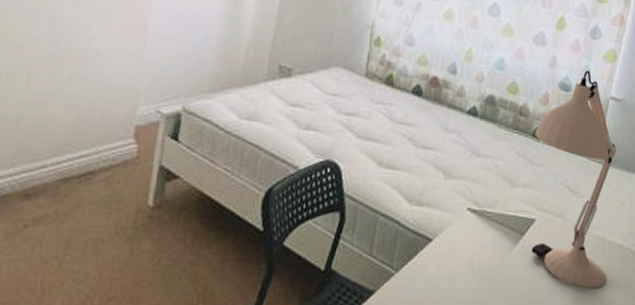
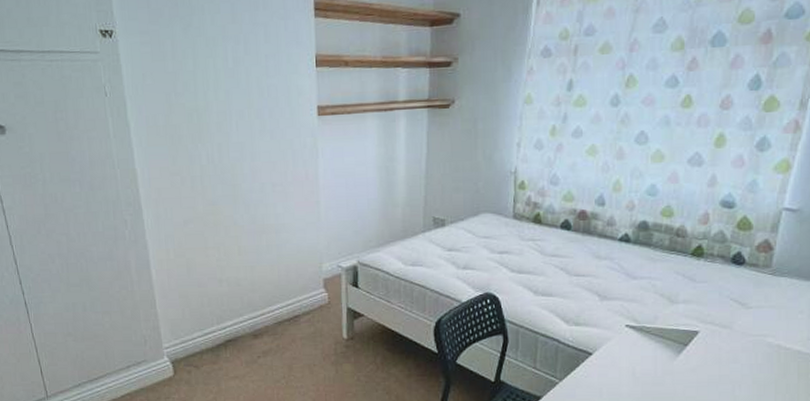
desk lamp: present [531,70,617,288] -> none [695,184,792,391]

